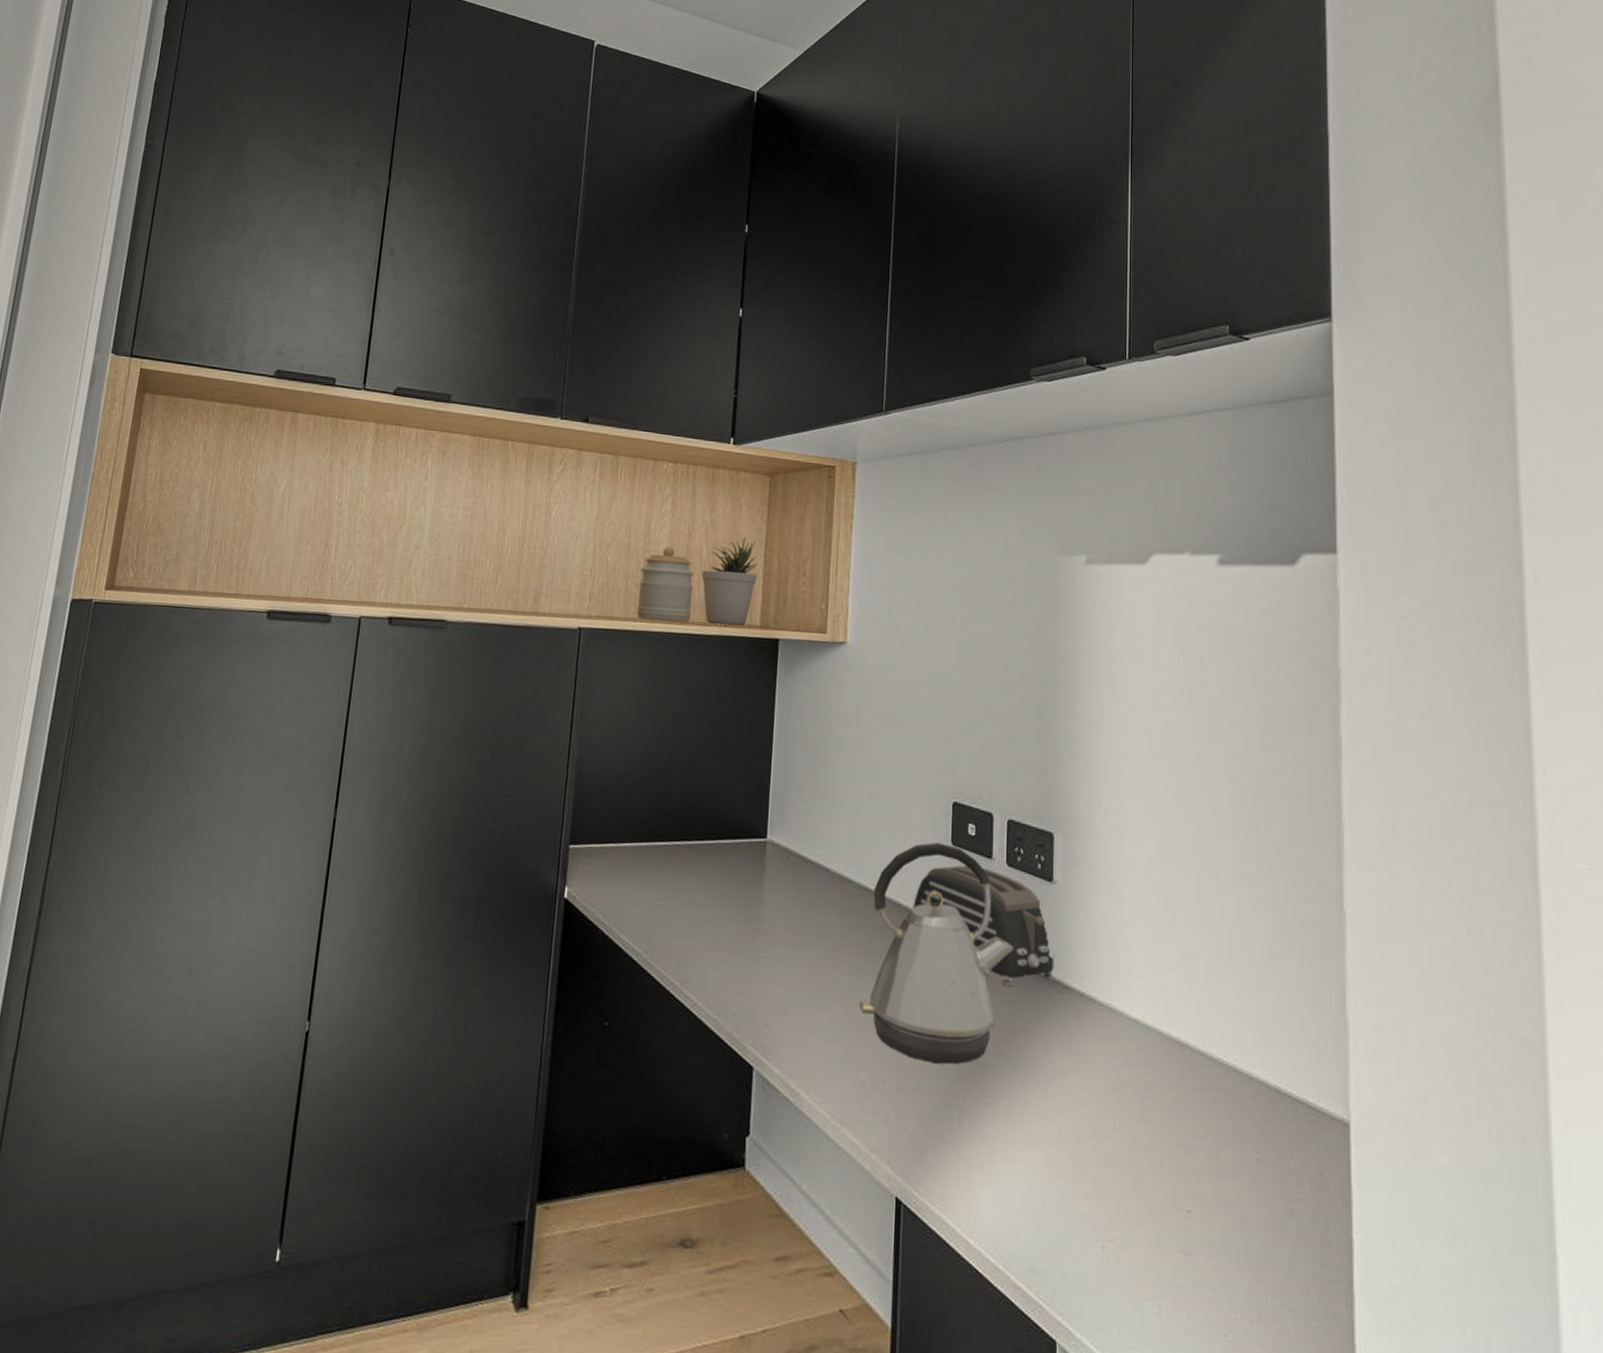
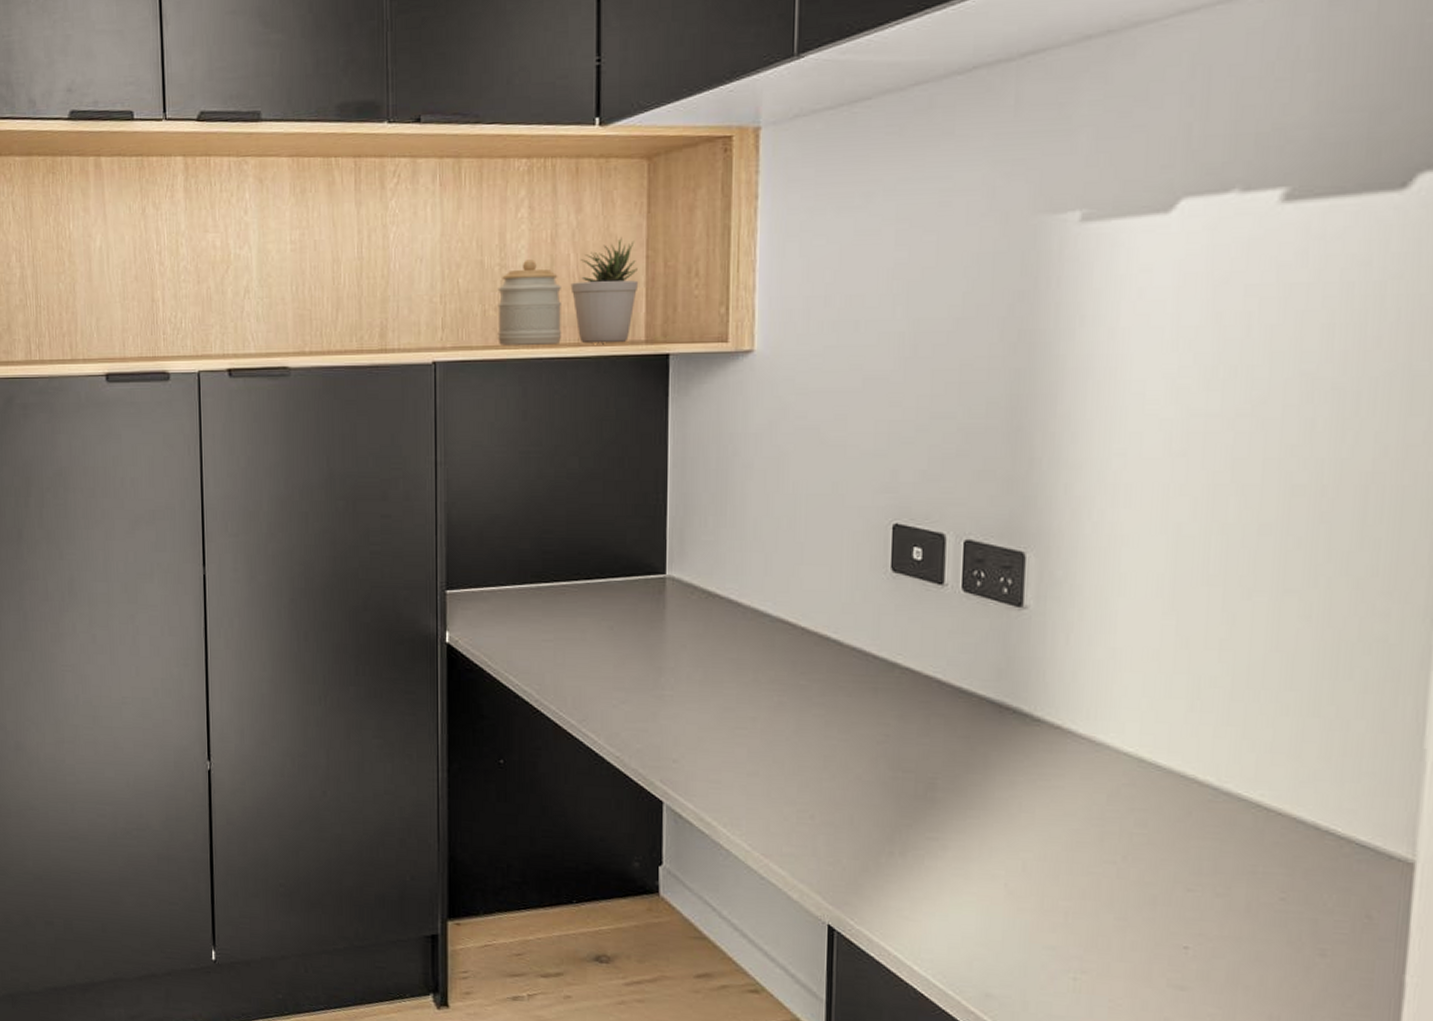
kettle: present [859,842,1013,1065] -> none [781,570,970,799]
toaster: present [913,865,1055,987] -> none [844,593,1023,721]

